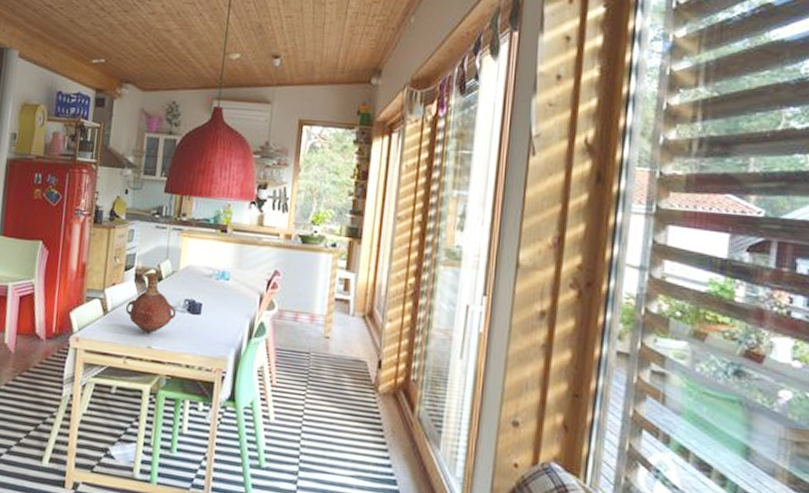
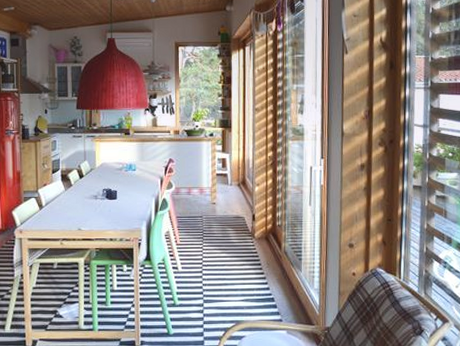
vase: present [126,272,177,334] -> none [57,171,98,219]

